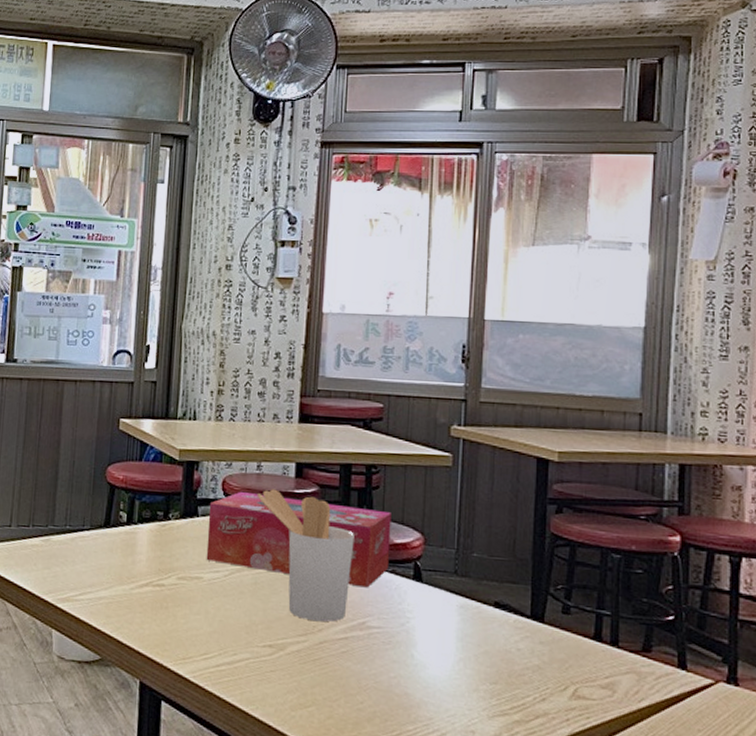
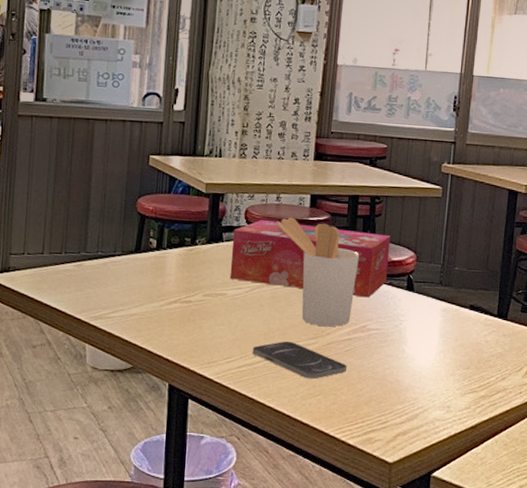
smartphone: none [232,636,344,686] -> present [252,341,348,379]

